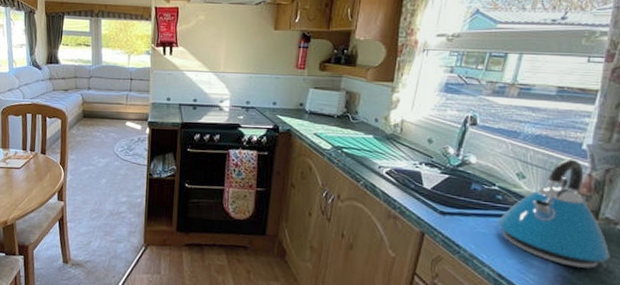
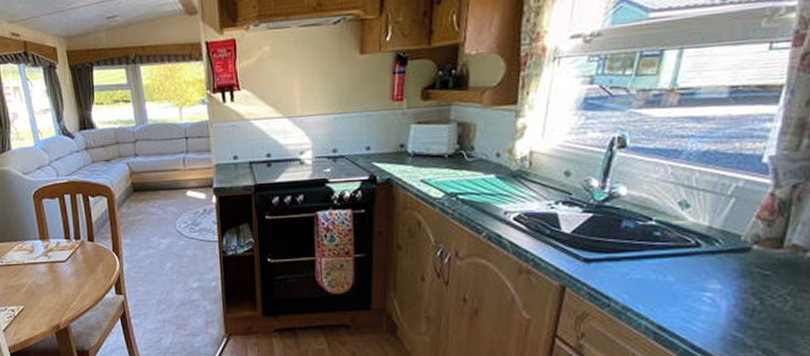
kettle: present [497,159,610,268] -> none [656,176,798,308]

